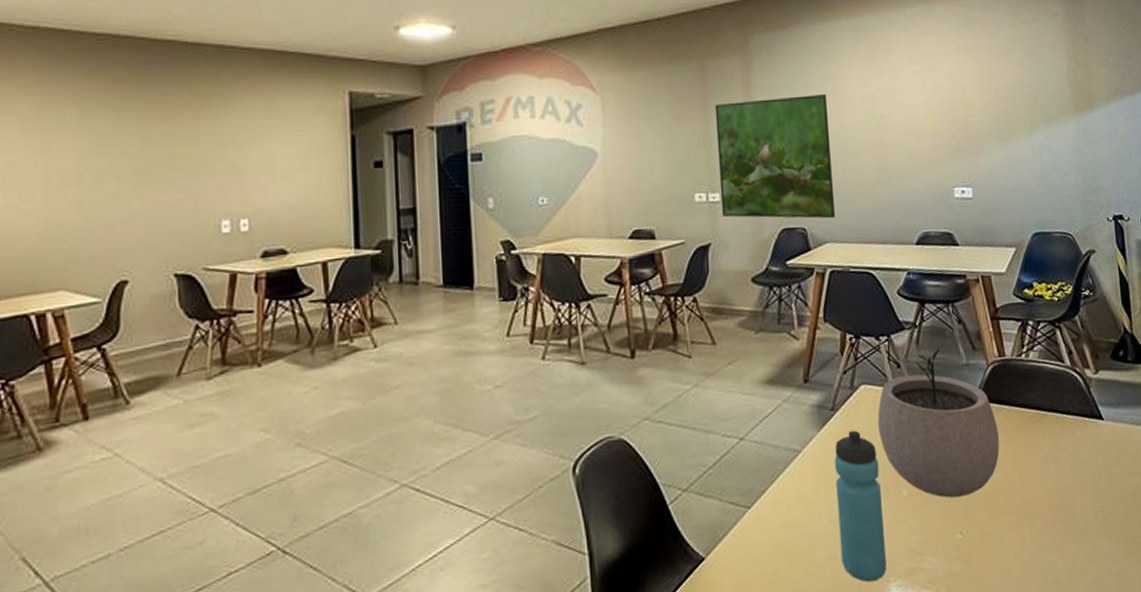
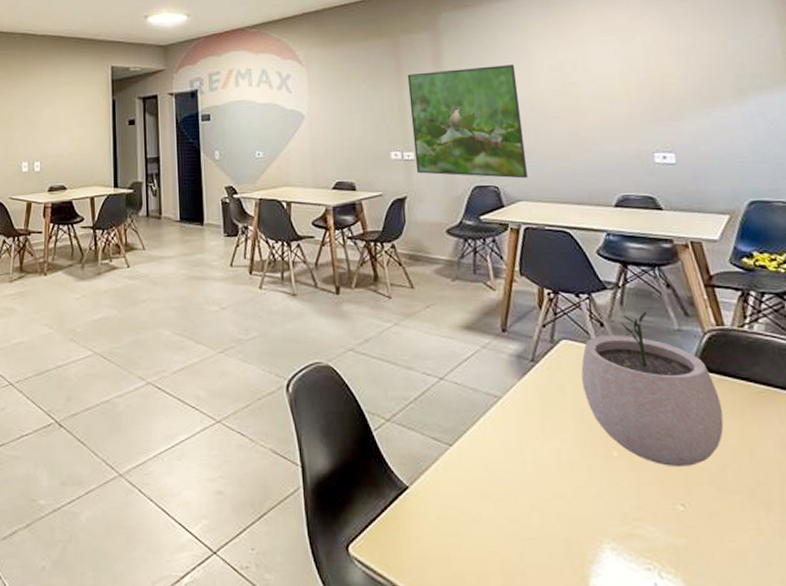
water bottle: present [834,430,887,582] -> none [536,383,599,540]

